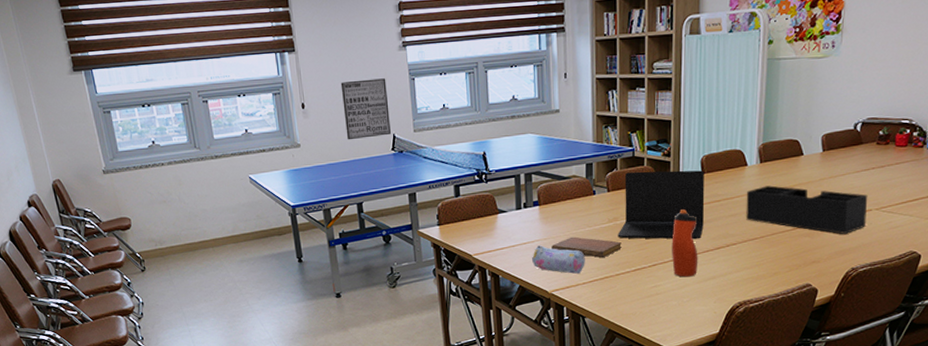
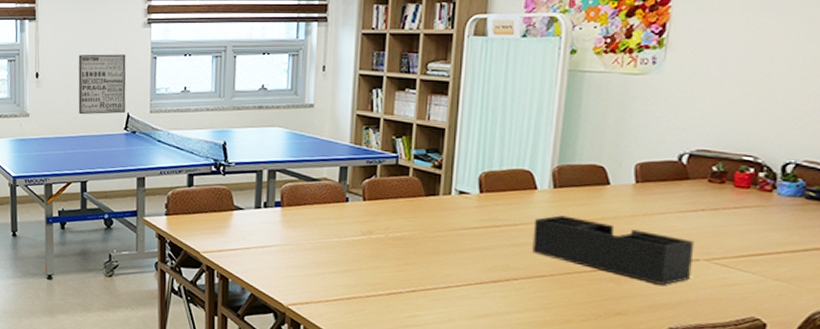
pencil case: present [532,245,585,274] -> none [268,251,331,289]
notebook: present [552,236,622,258] -> none [292,246,375,275]
laptop: present [618,170,705,240] -> none [371,181,482,268]
water bottle: present [672,209,698,277] -> none [436,231,471,311]

